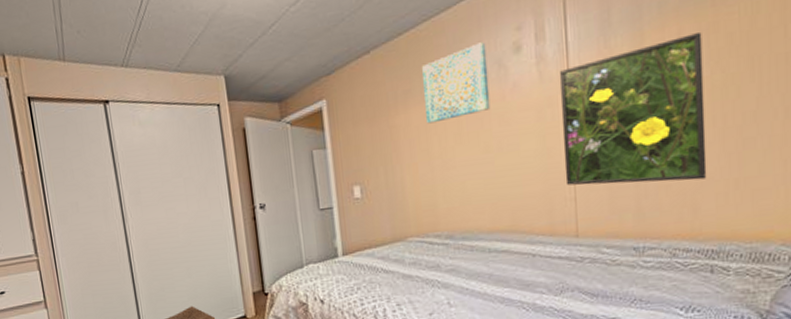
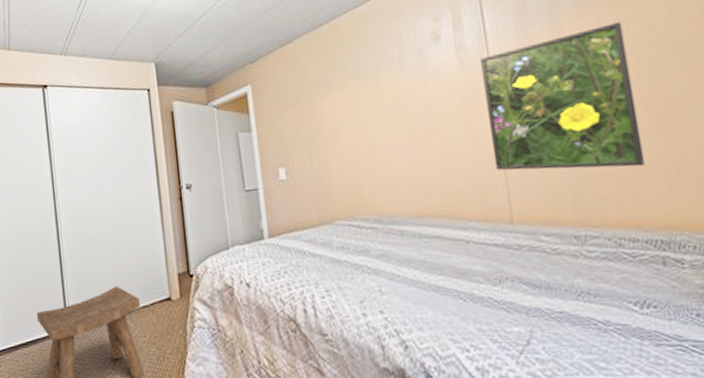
wall art: present [422,42,491,124] -> none [343,32,413,109]

